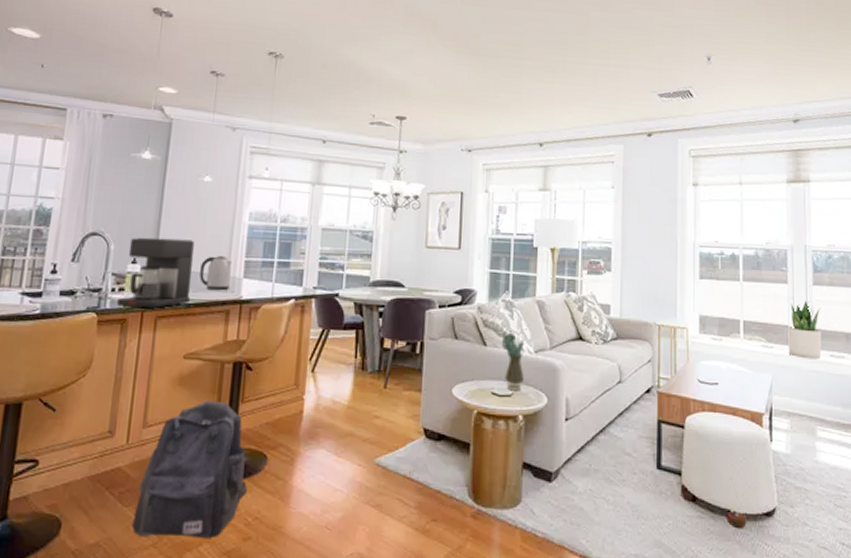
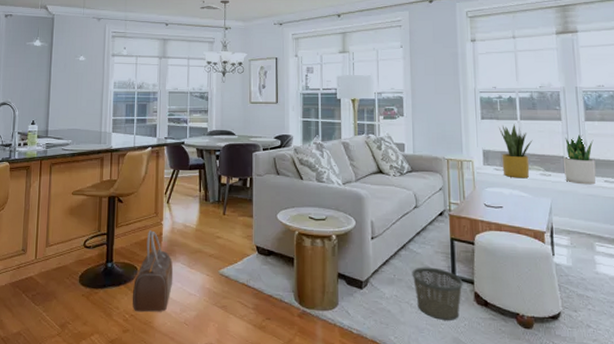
coffee maker: present [117,237,194,308] -> none [23,104,75,157]
backpack: present [132,401,247,538] -> none [43,226,124,330]
kettle: present [200,256,232,291] -> none [80,116,103,143]
handbag: none [257,407,315,514] -> present [132,230,174,313]
vase: present [502,330,524,391] -> none [316,167,335,216]
basket: none [611,454,669,519] -> present [412,267,463,320]
planter: none [719,286,755,351] -> present [499,124,533,179]

